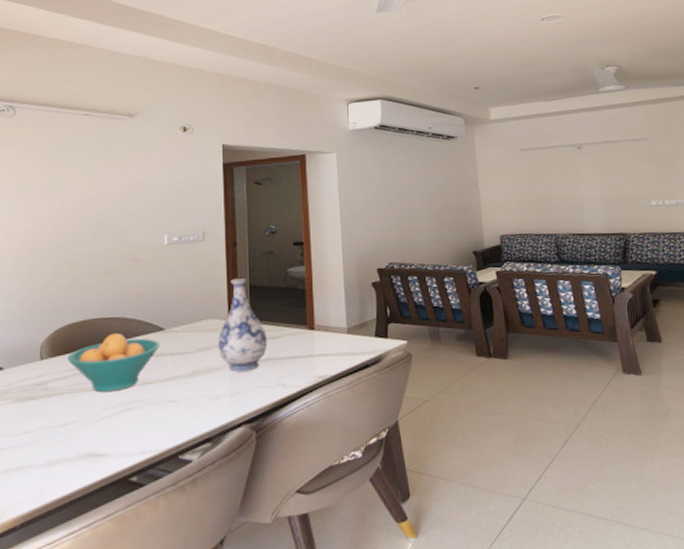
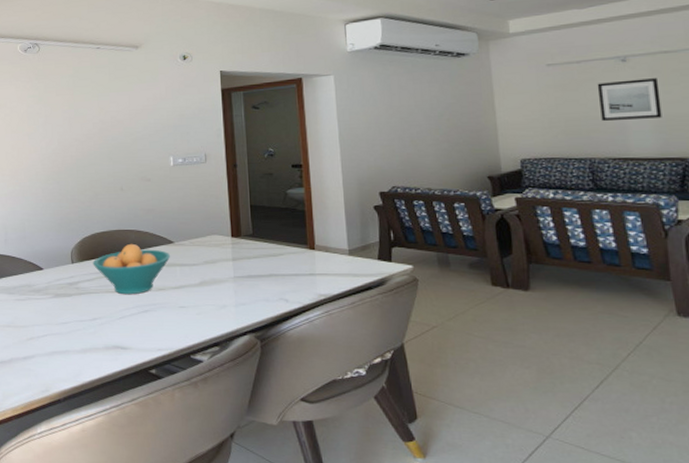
vase: present [218,278,268,372] -> none [222,198,270,285]
wall art: none [559,164,608,202] -> present [597,78,662,122]

